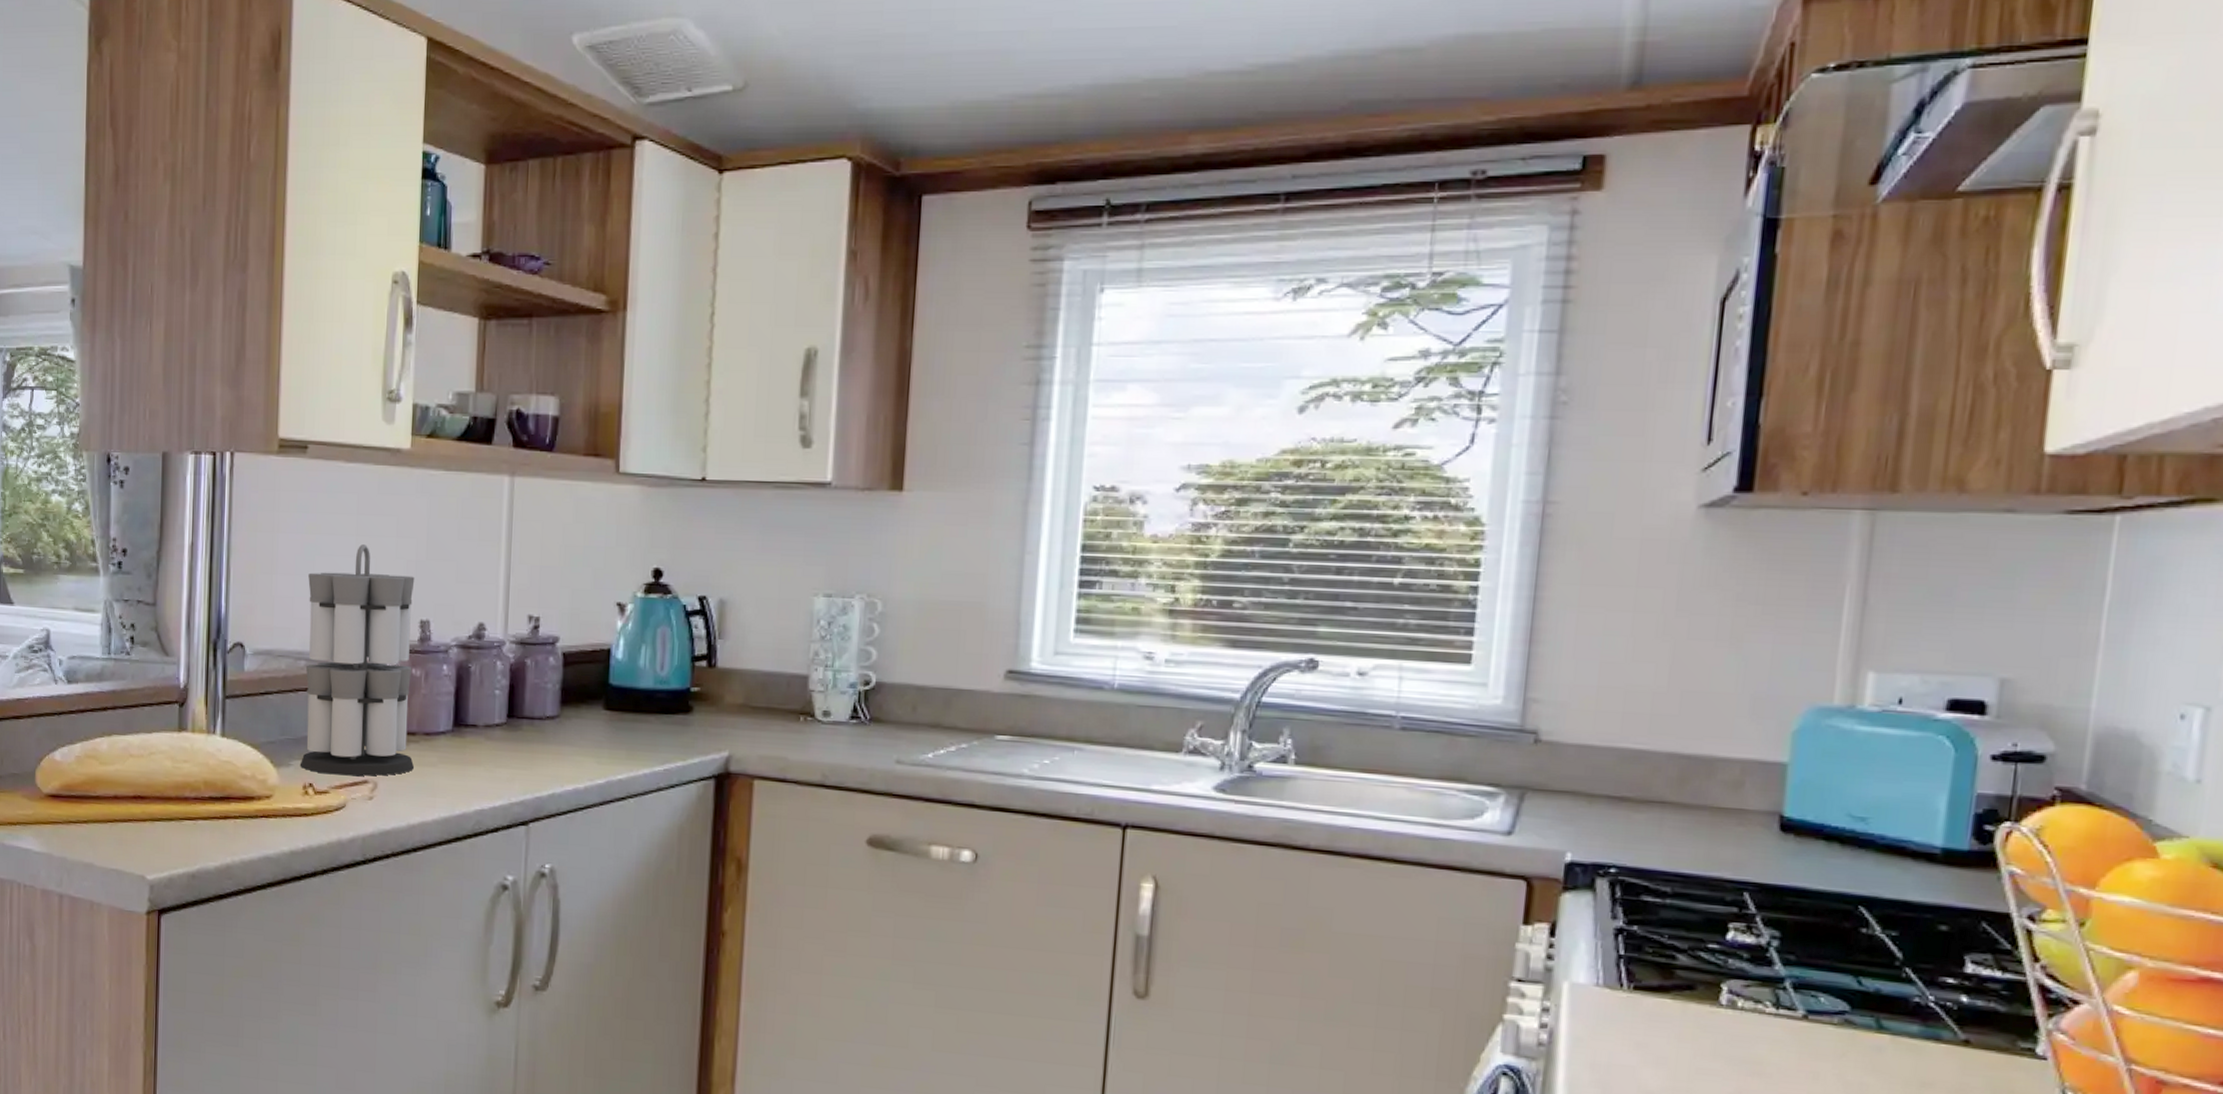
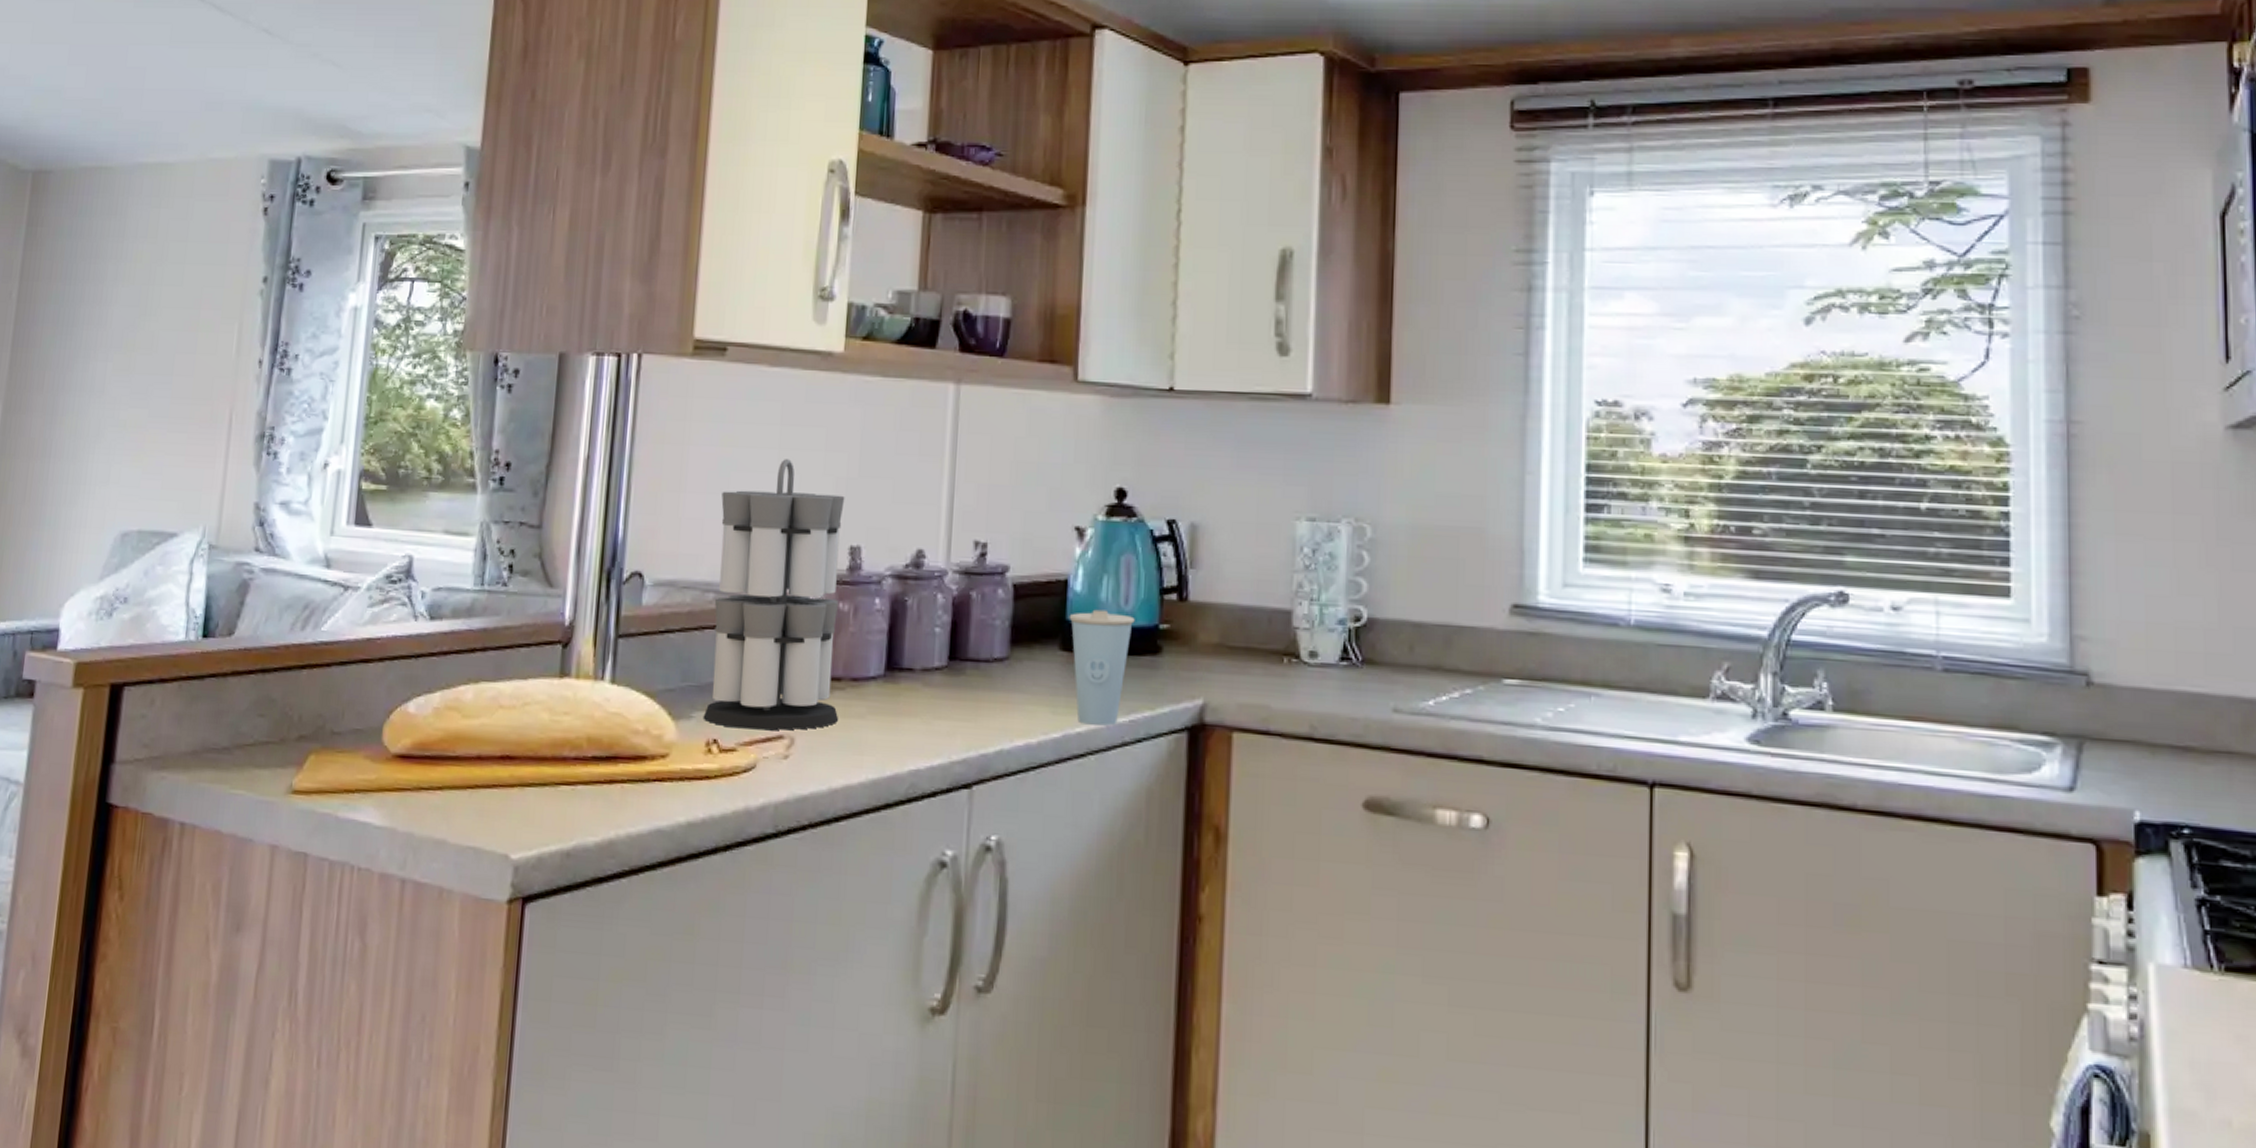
cup: none [611,674,669,775] -> present [1069,609,1135,727]

